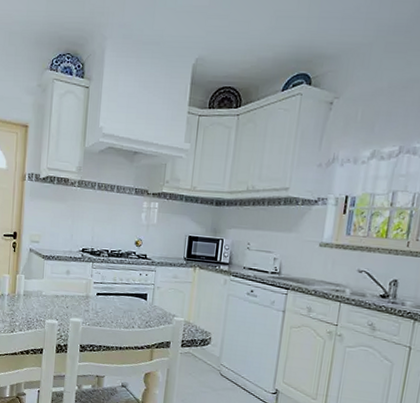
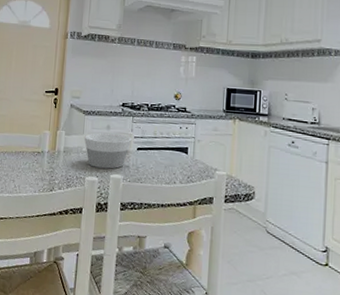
bowl: none [43,277,91,313] -> present [84,132,132,169]

